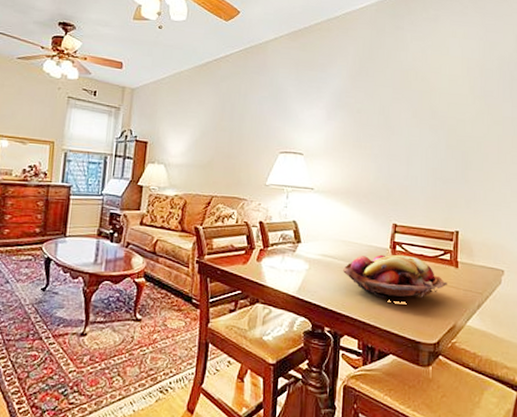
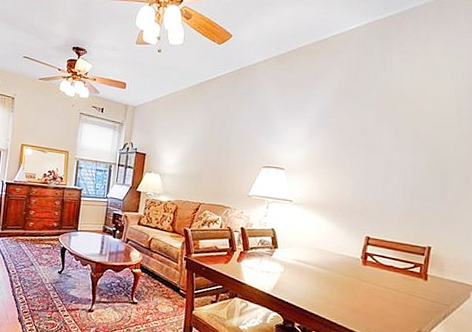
fruit basket: present [342,254,448,299] -> none [314,263,416,306]

